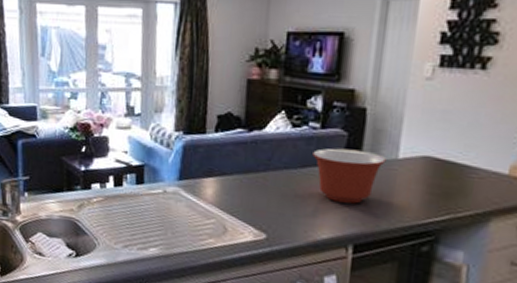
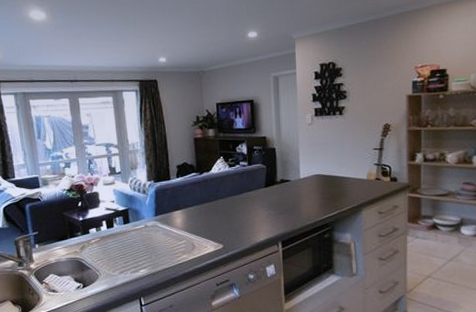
mixing bowl: present [313,148,386,204] -> none [245,176,293,214]

